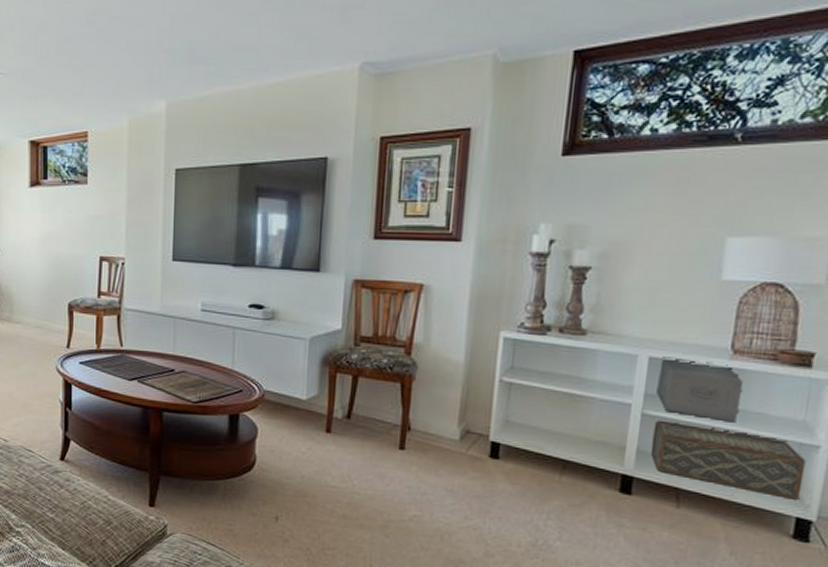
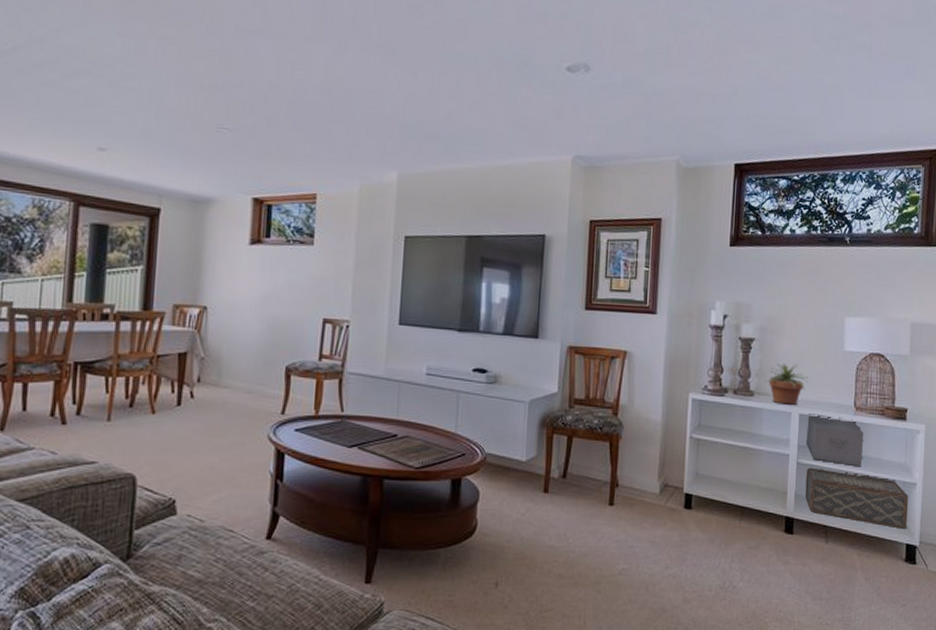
potted plant: none [603,295,665,346] -> present [765,362,808,405]

